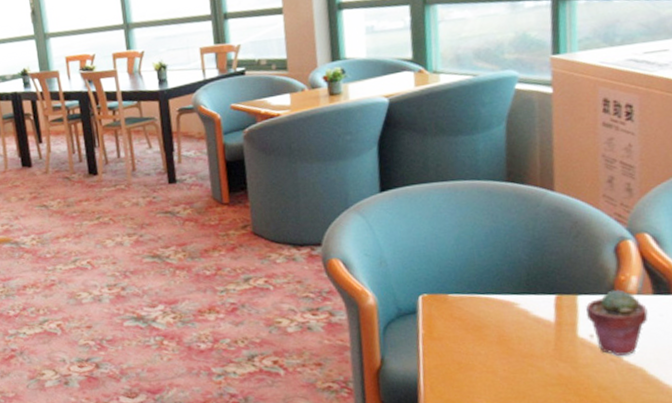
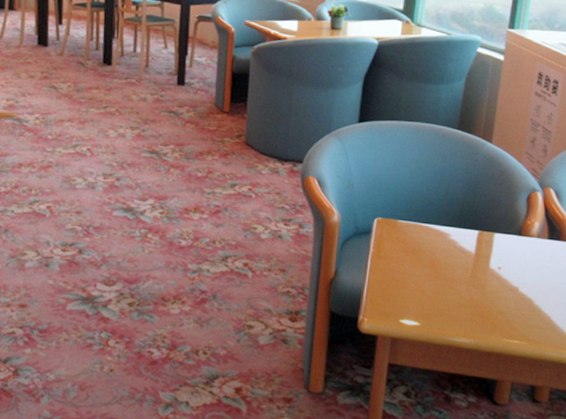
potted succulent: present [585,289,648,356] -> none [498,231,542,287]

